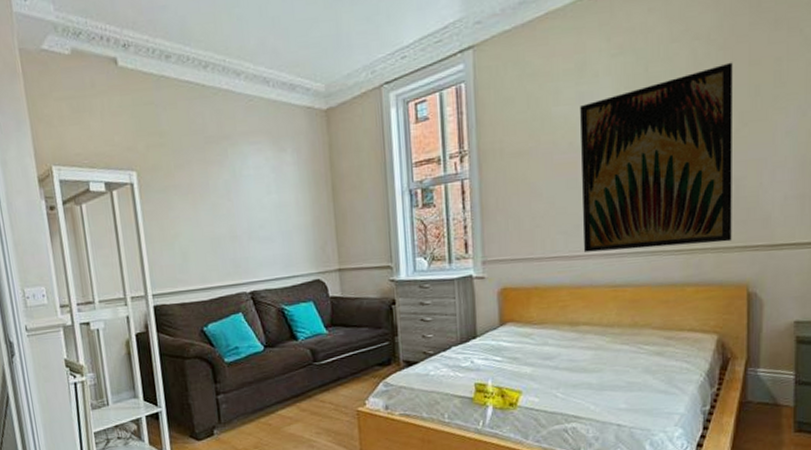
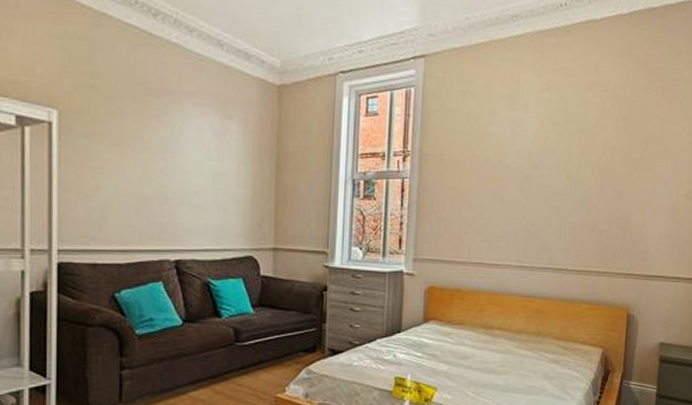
wall art: present [580,62,733,252] -> none [503,116,631,268]

